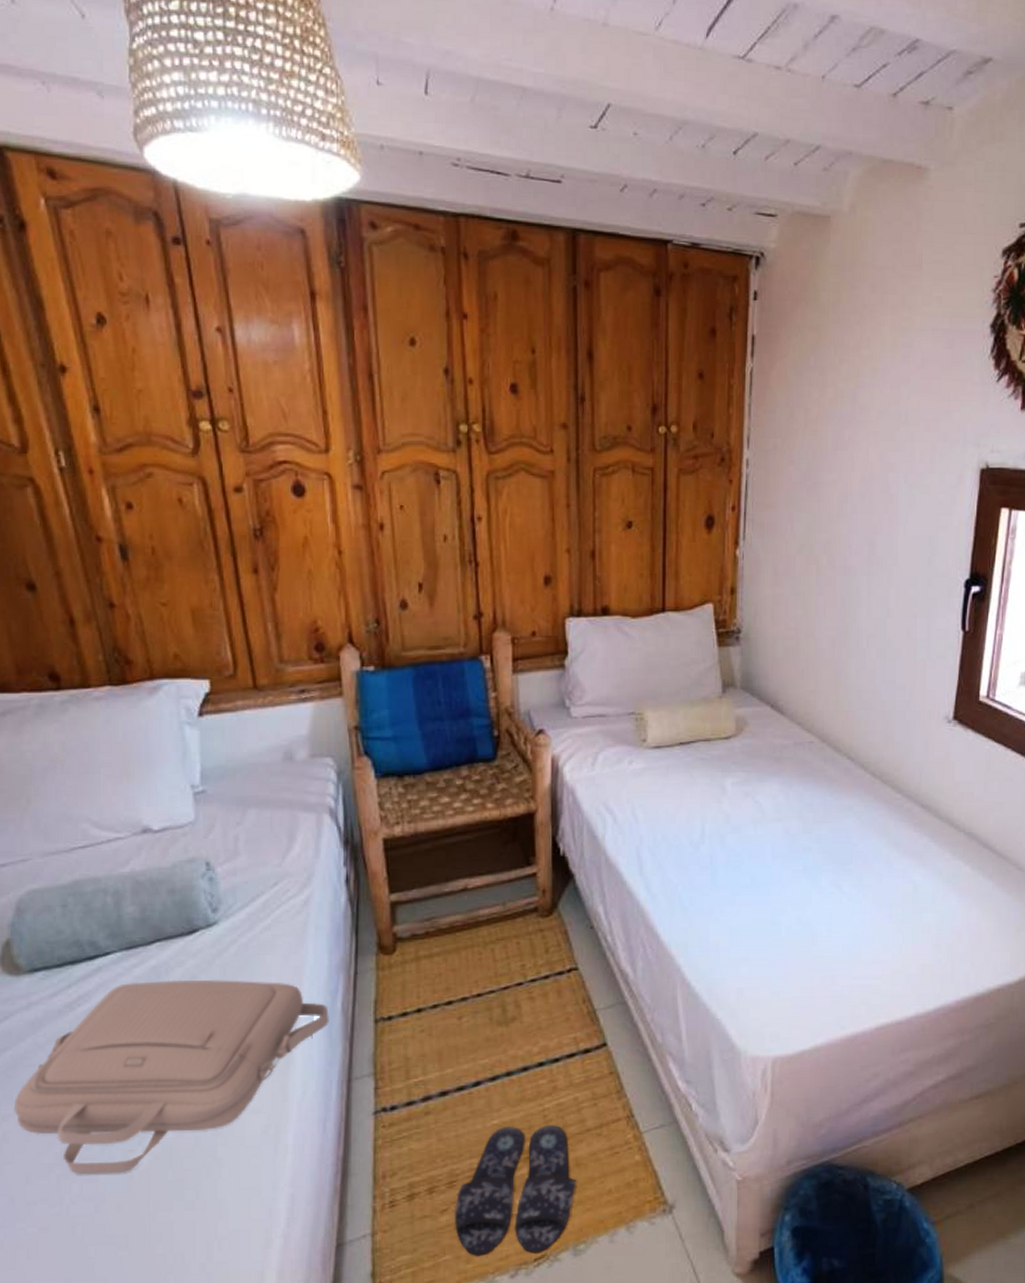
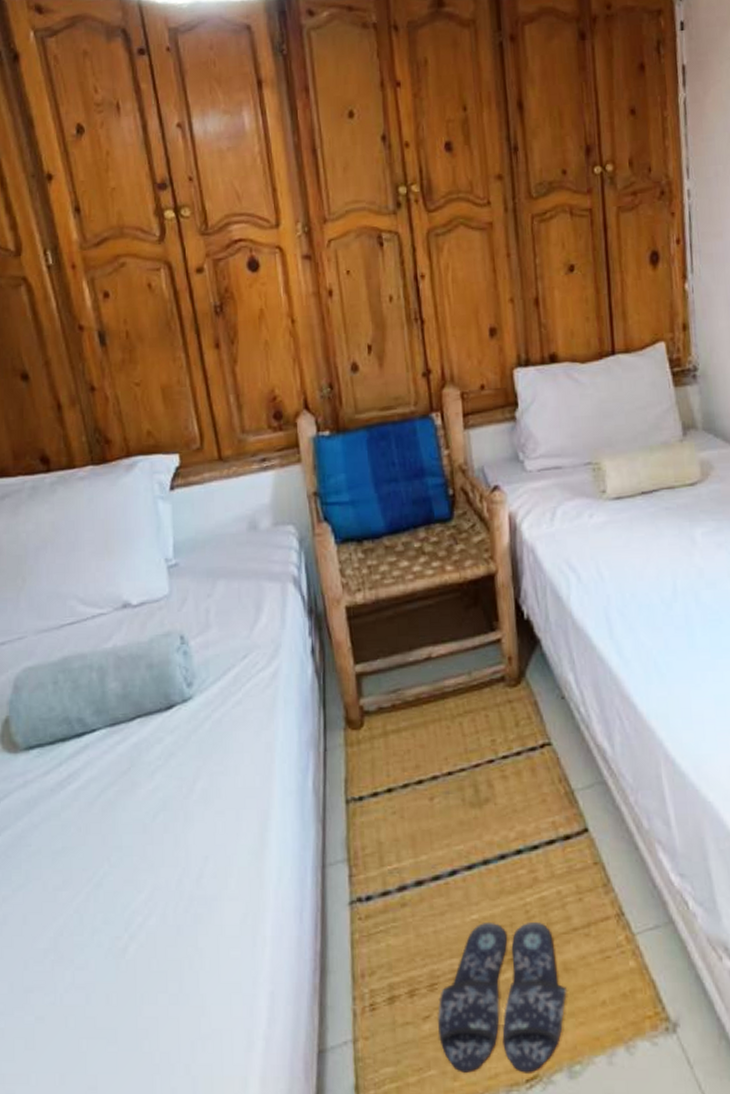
laptop bag: present [14,980,329,1175] -> none [13,757,301,962]

